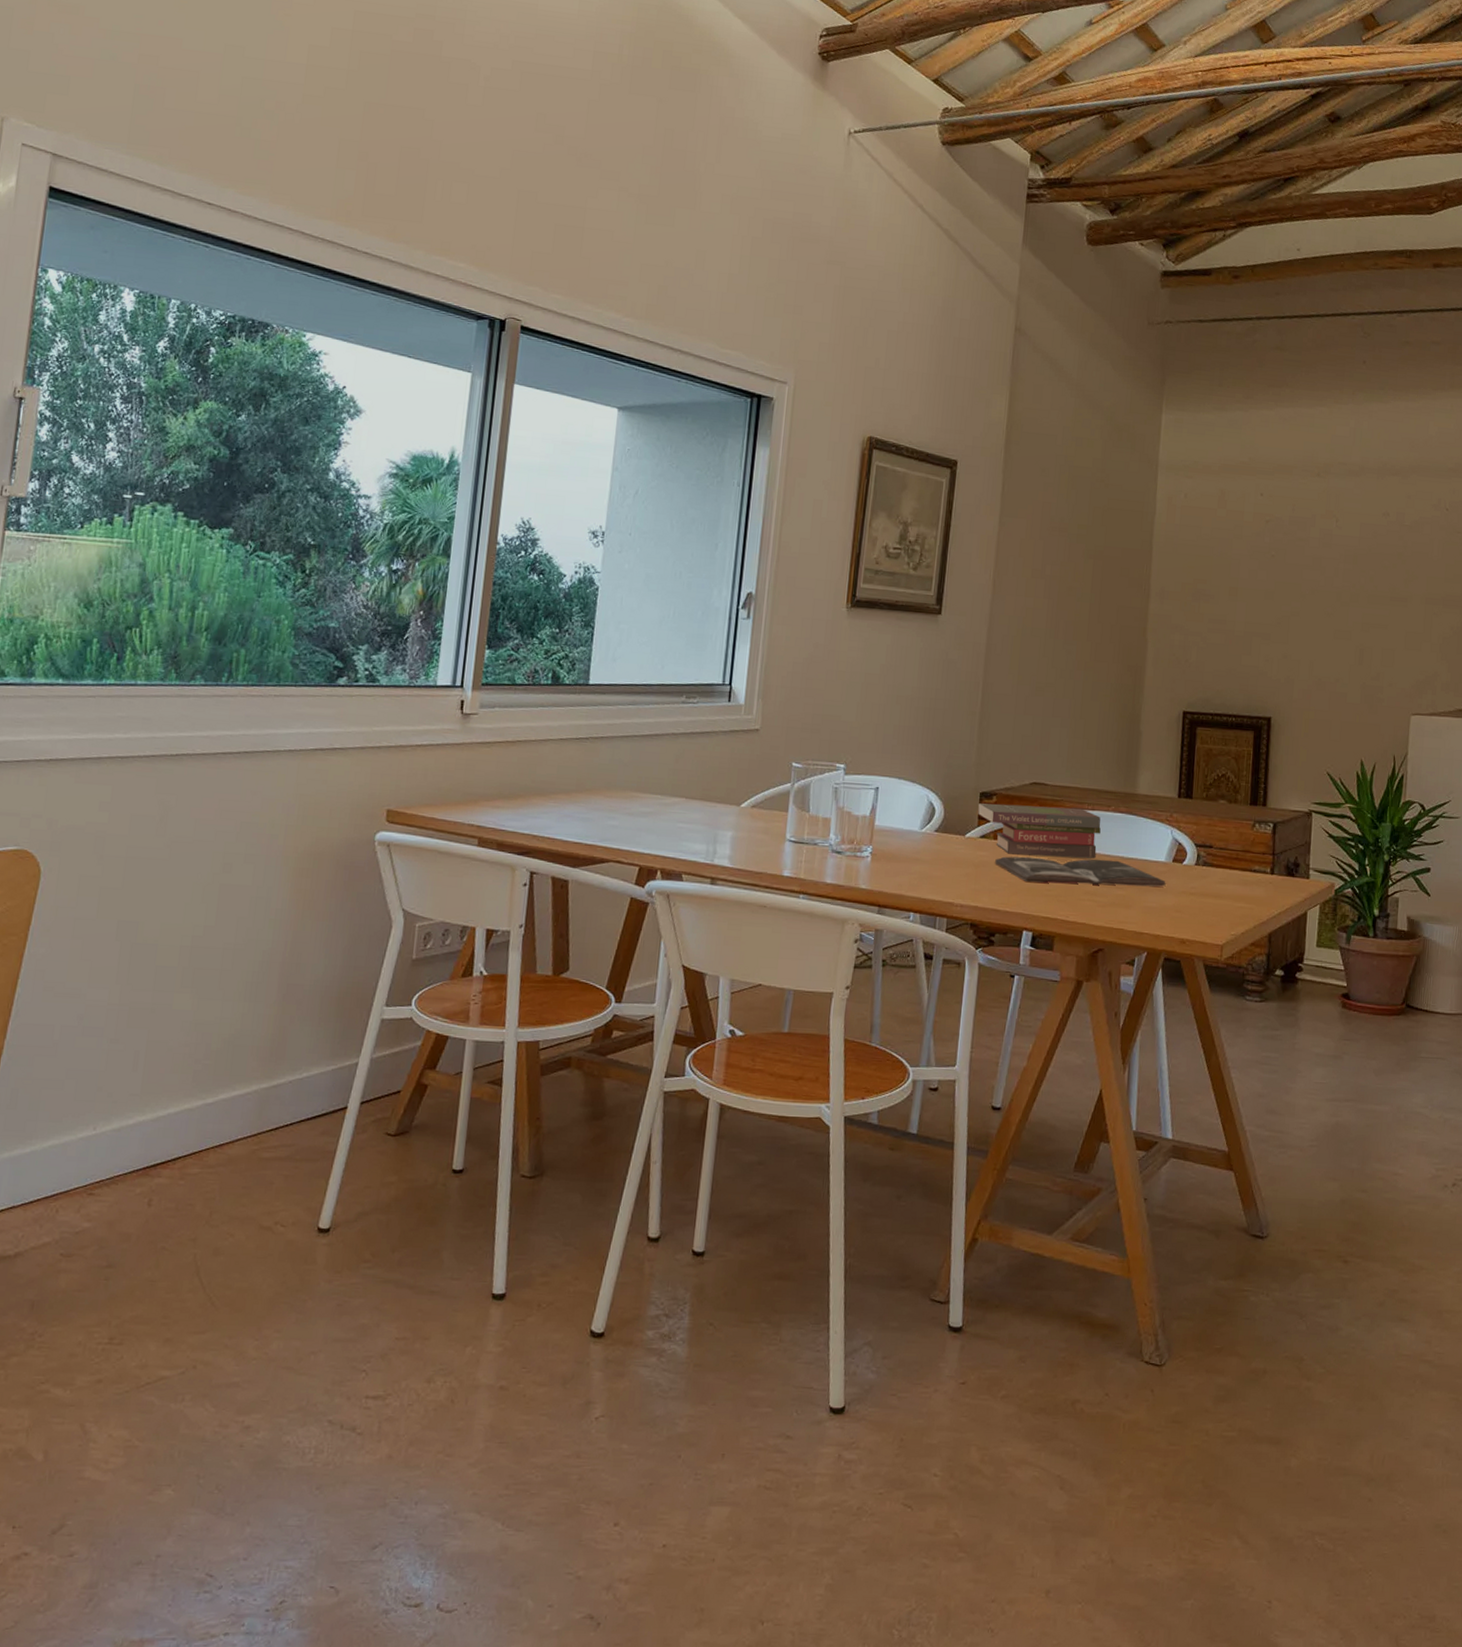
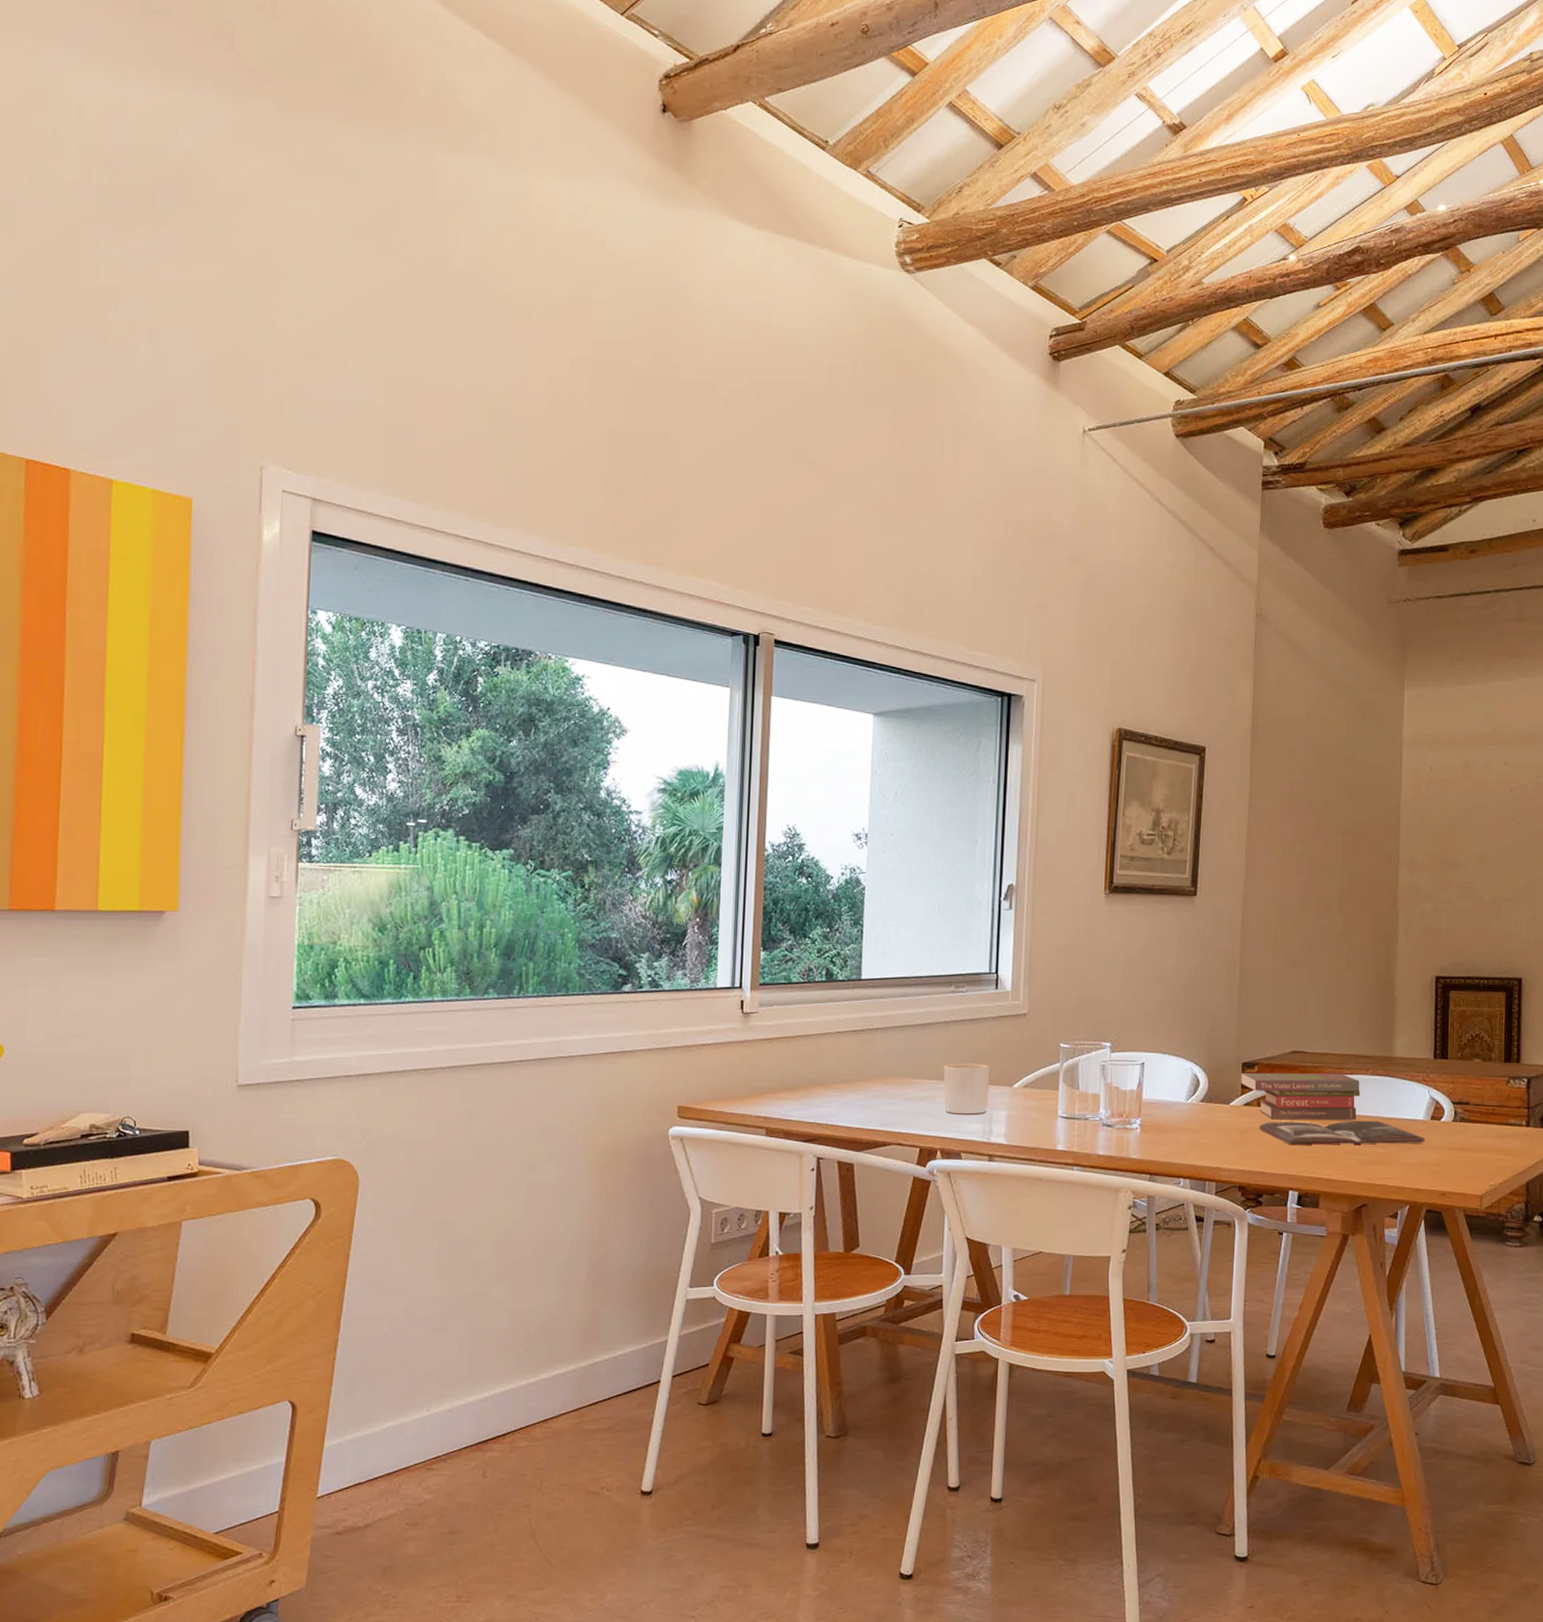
mug: none [667,778,718,835] -> present [943,1063,990,1116]

